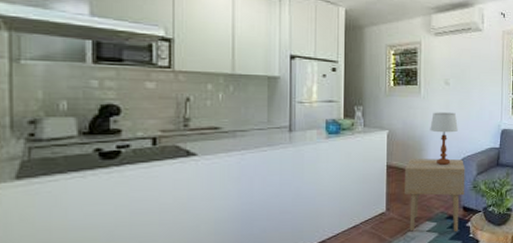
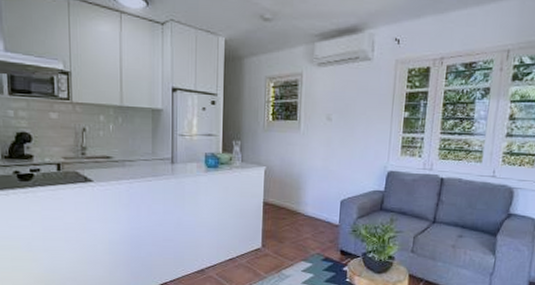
side table: present [405,158,465,232] -> none [281,196,345,275]
table lamp: present [430,112,458,165] -> none [308,149,339,206]

